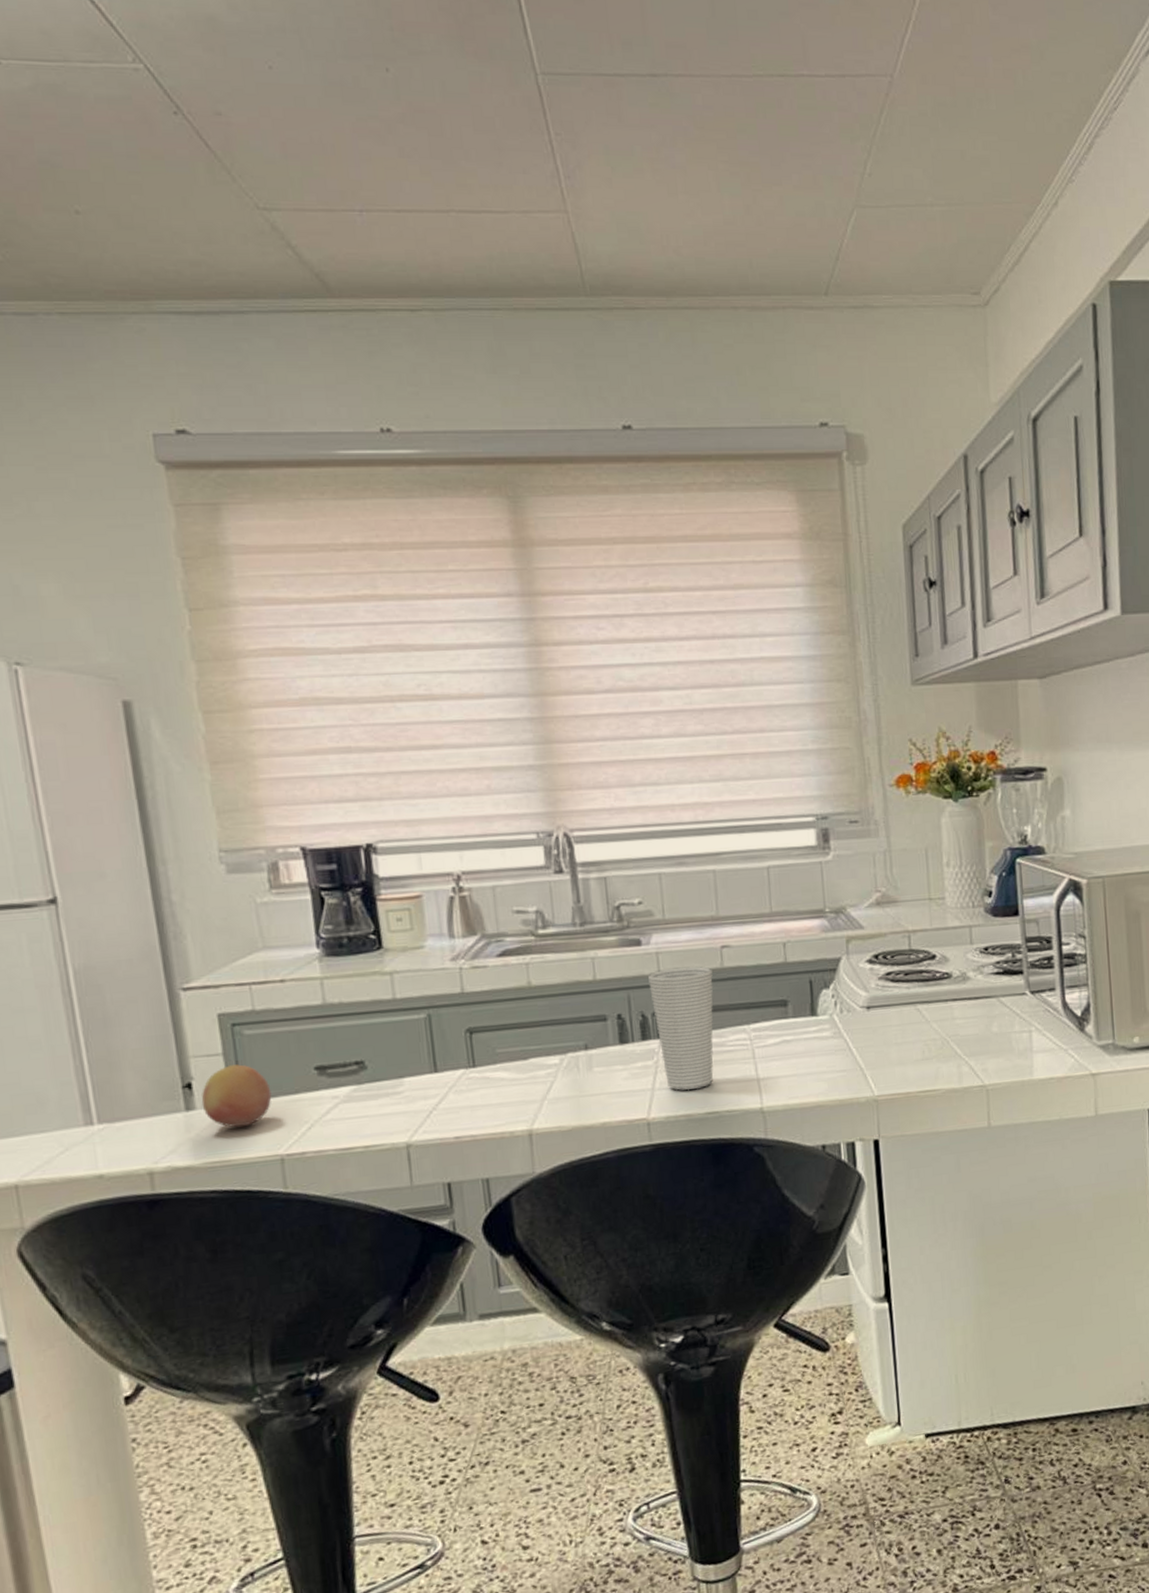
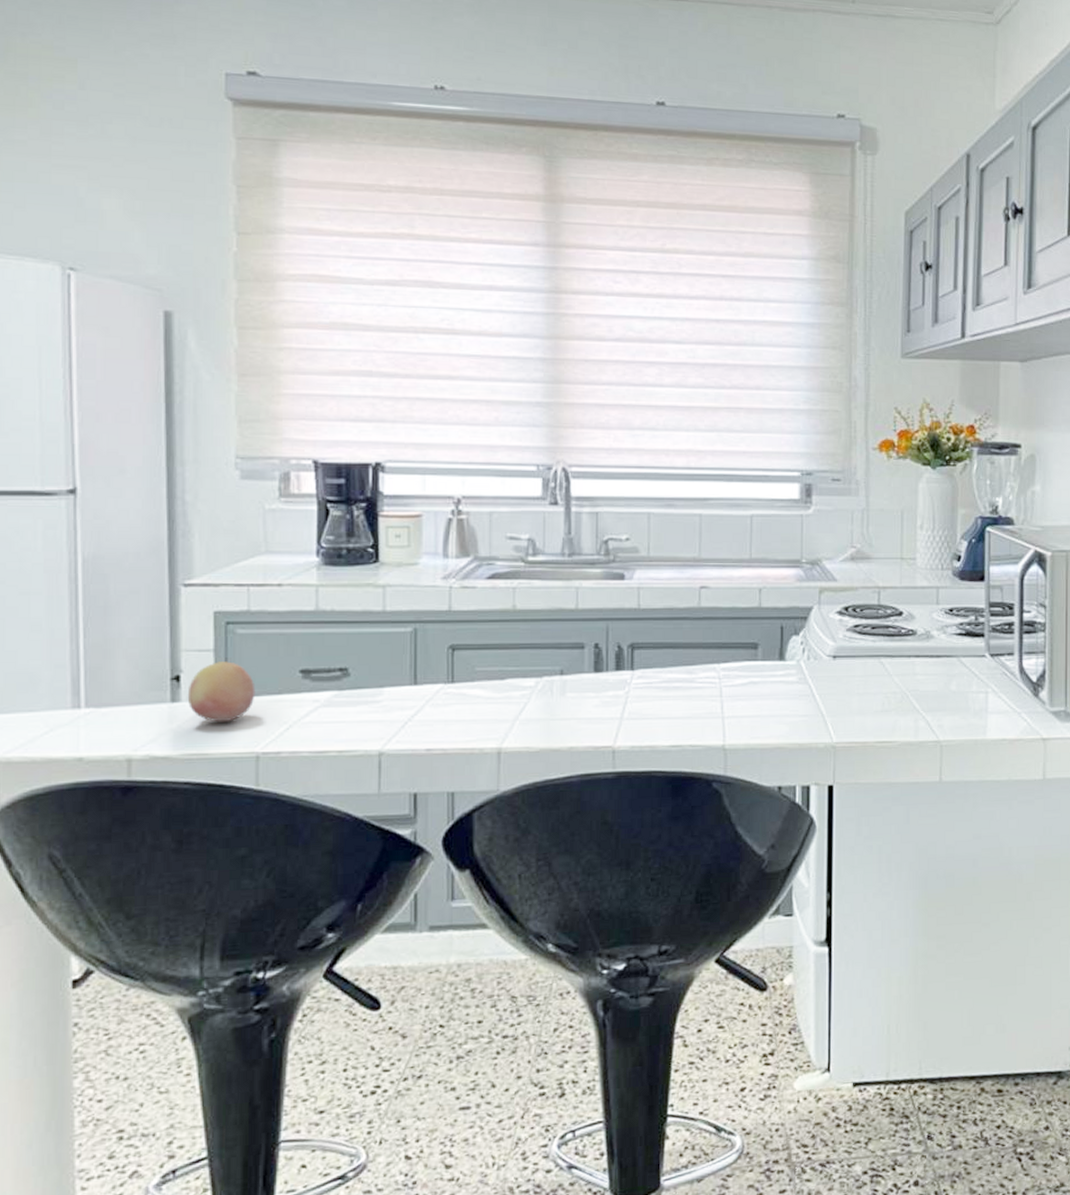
cup: present [648,966,714,1091] -> none [628,603,689,723]

